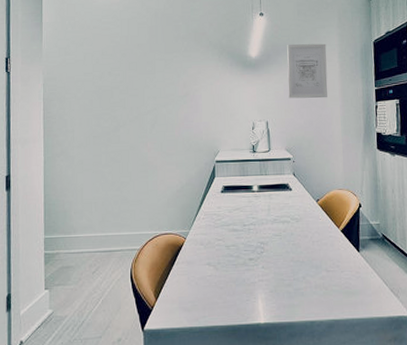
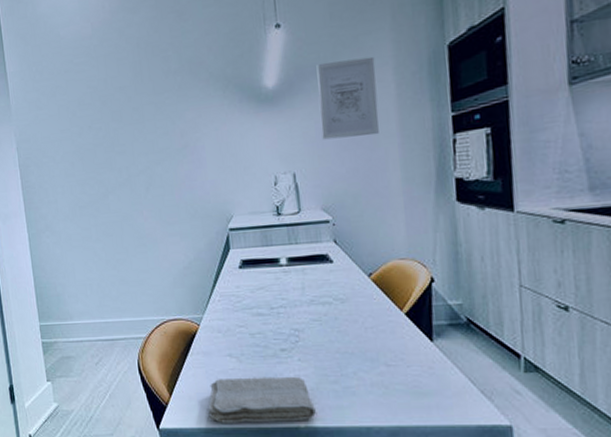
washcloth: none [187,281,273,323] -> present [208,376,316,423]

